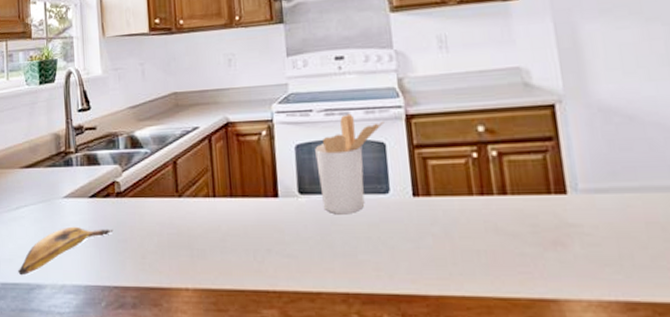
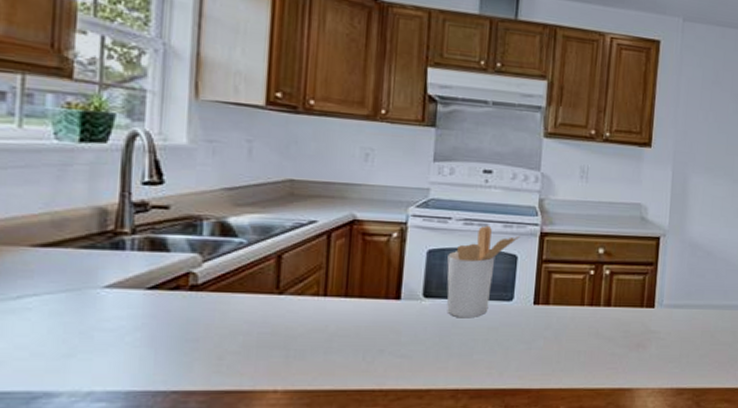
banana: present [18,226,114,276] -> none [11,322,180,382]

